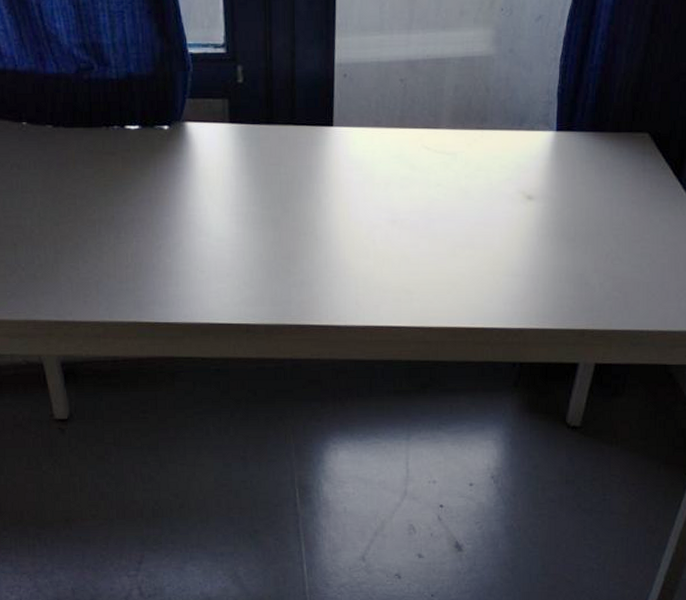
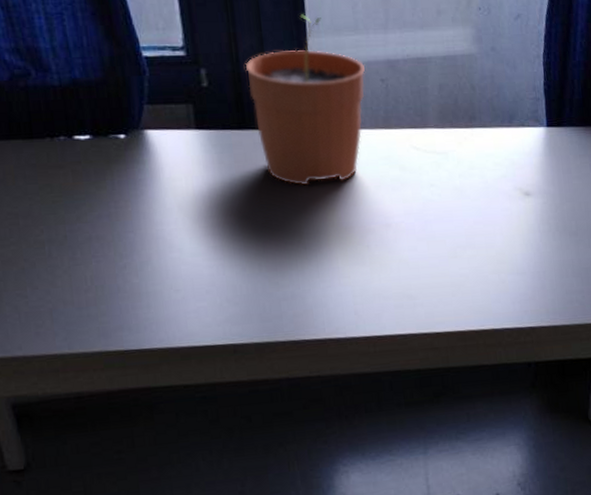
plant pot: none [277,14,386,180] -> present [245,14,365,186]

